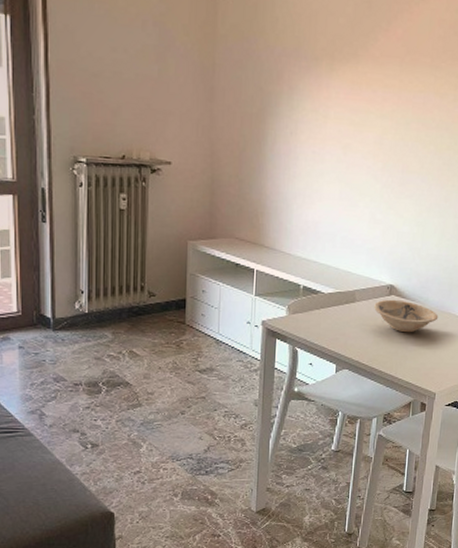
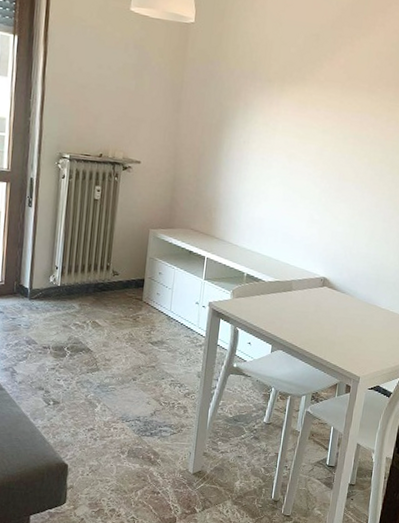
bowl: present [374,299,439,333] -> none [308,290,366,322]

